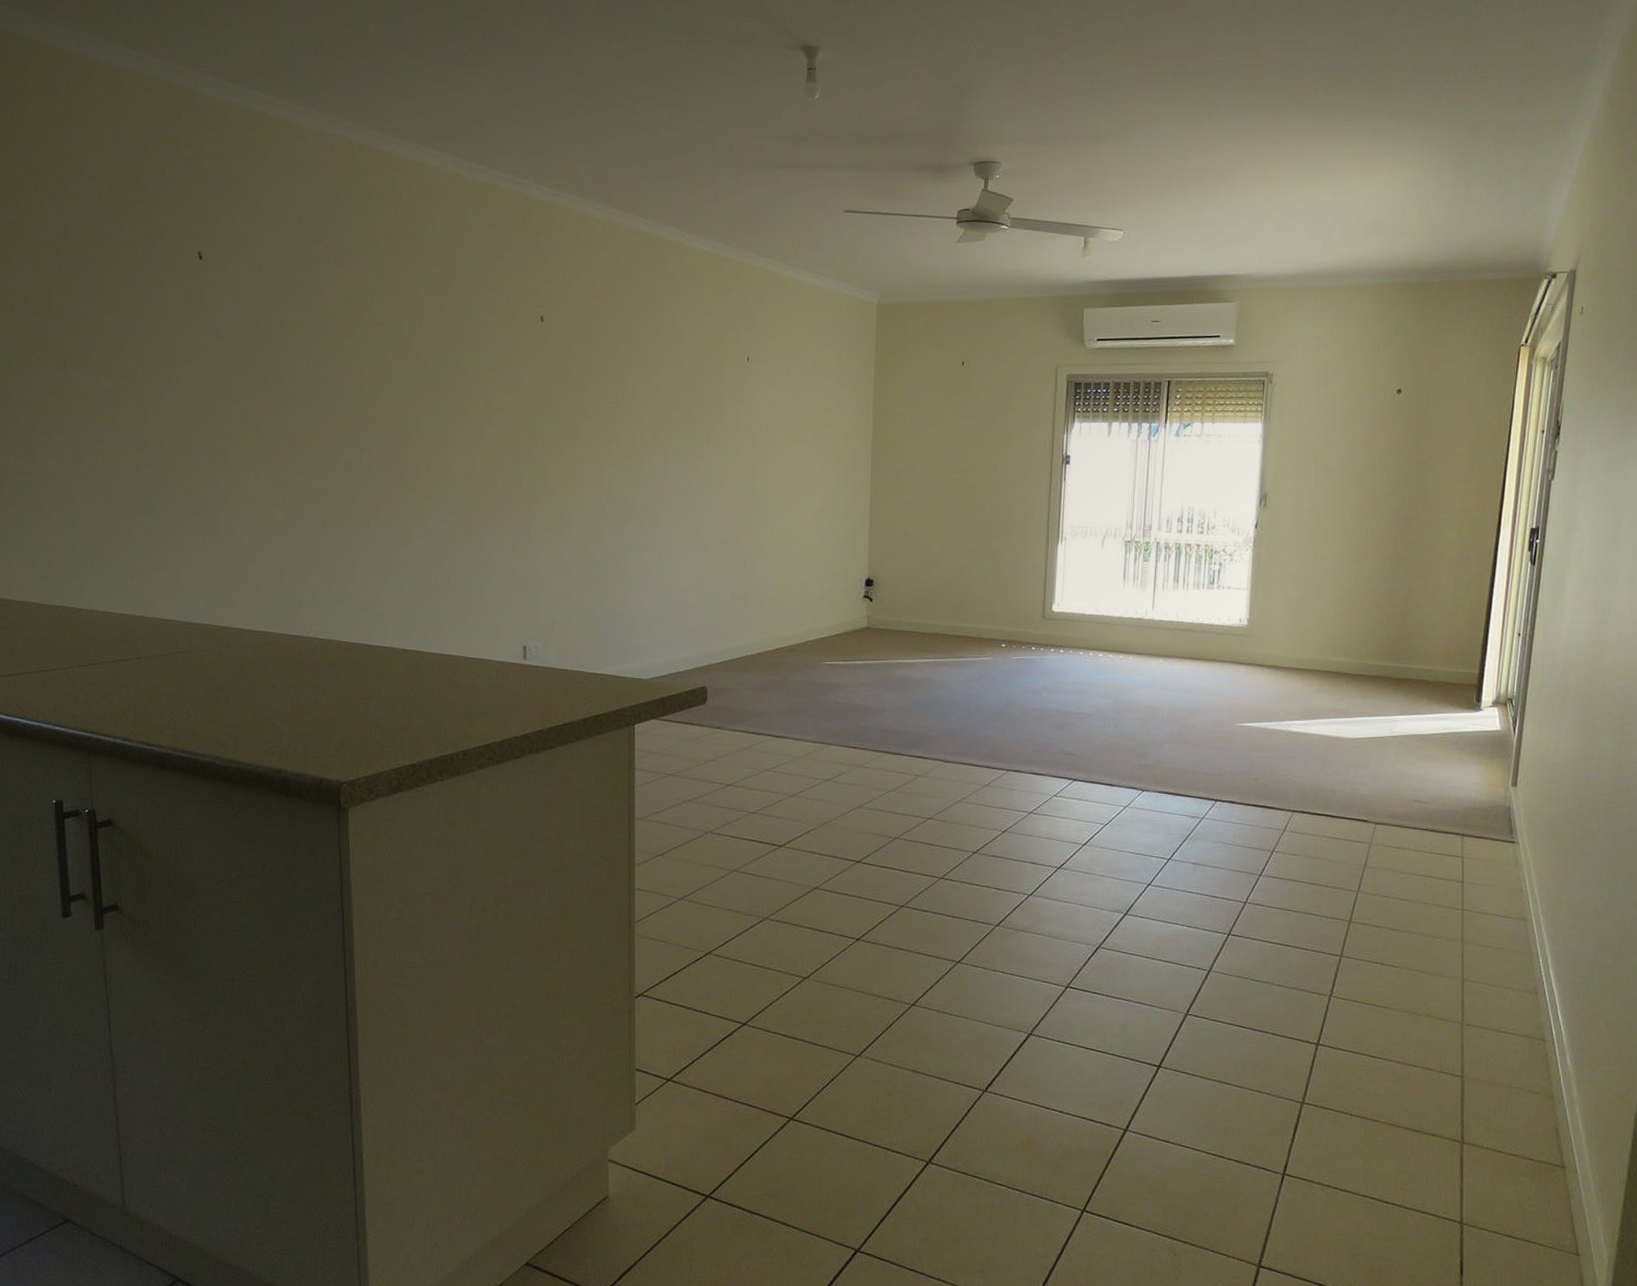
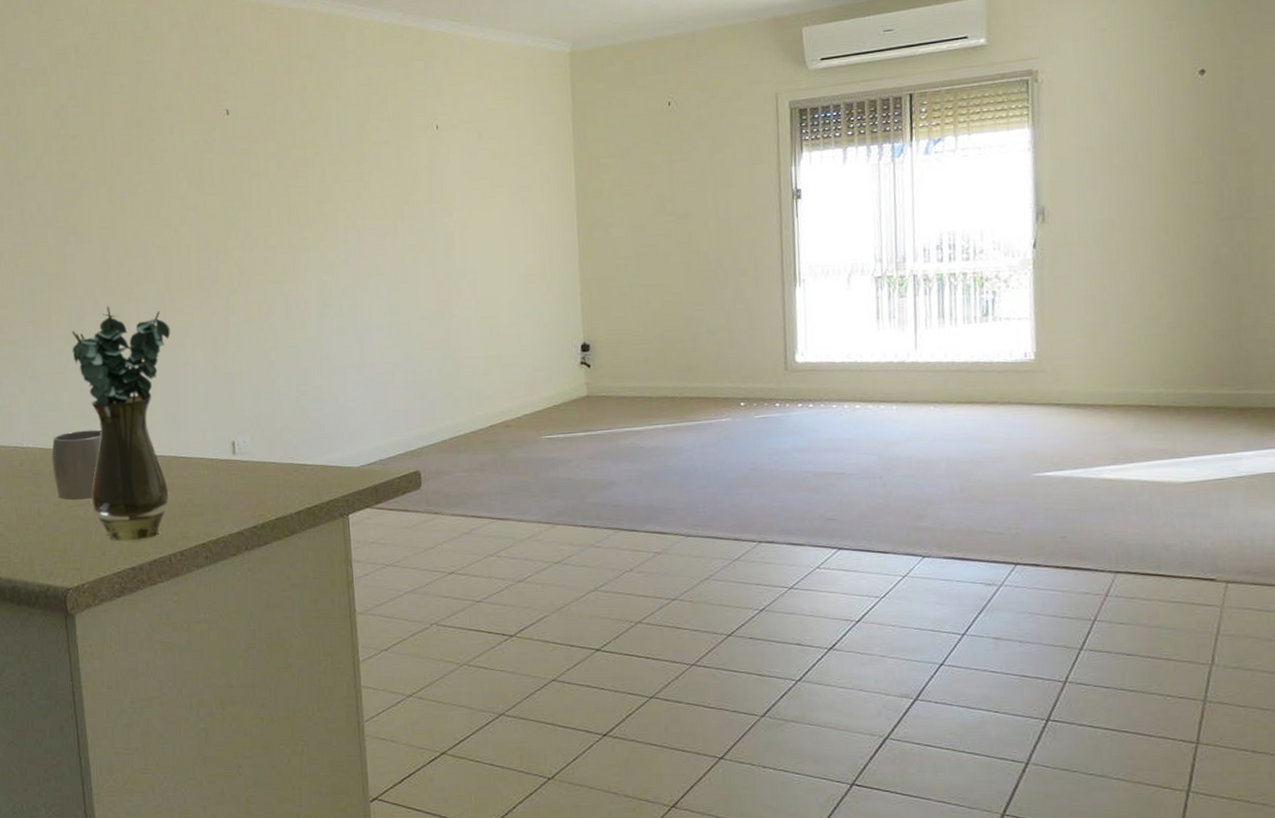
mug: none [333,624,388,694] -> present [51,429,101,501]
vase: none [362,500,468,739] -> present [71,306,171,542]

